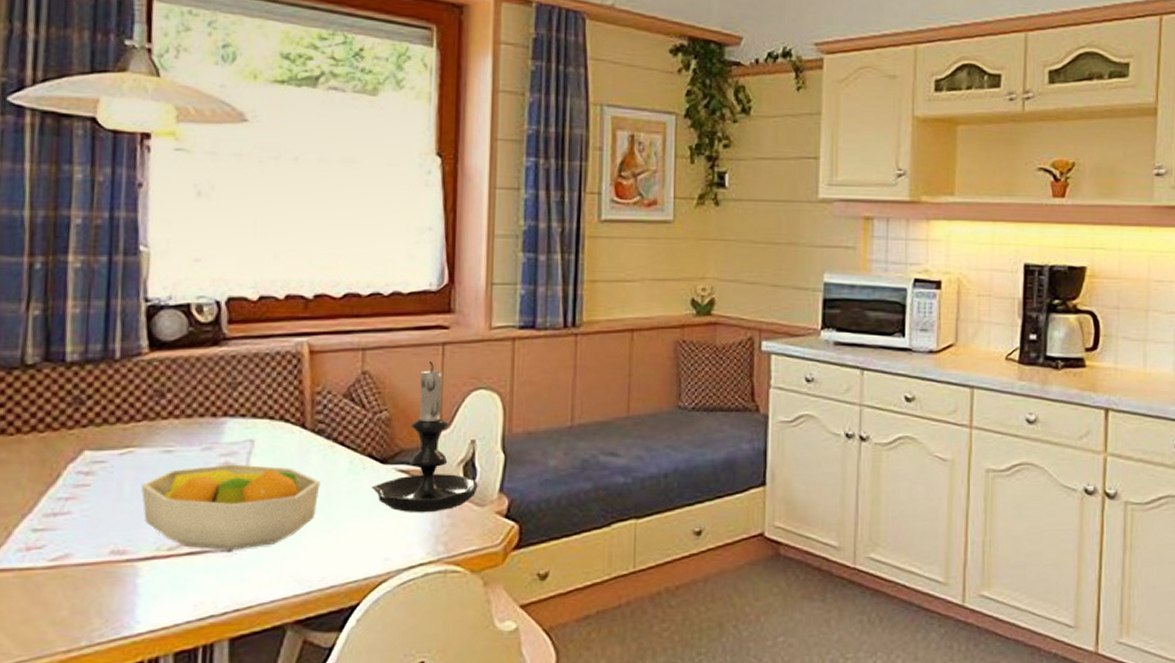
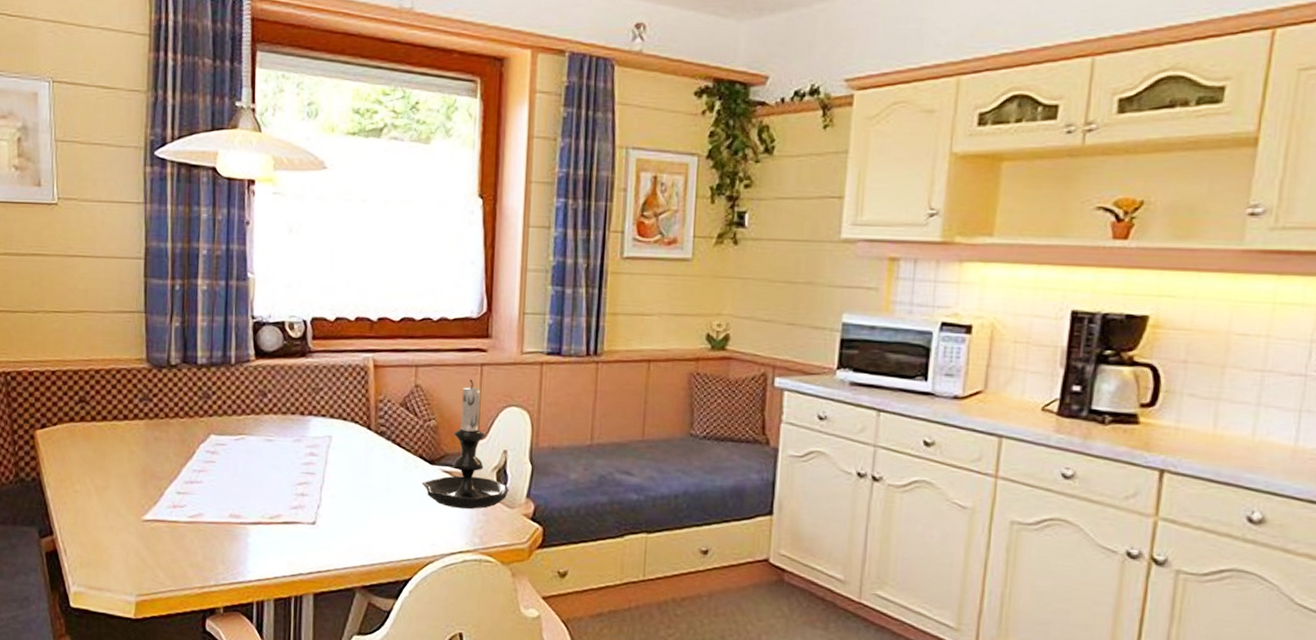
fruit bowl: present [141,464,320,551] -> none [251,454,382,525]

